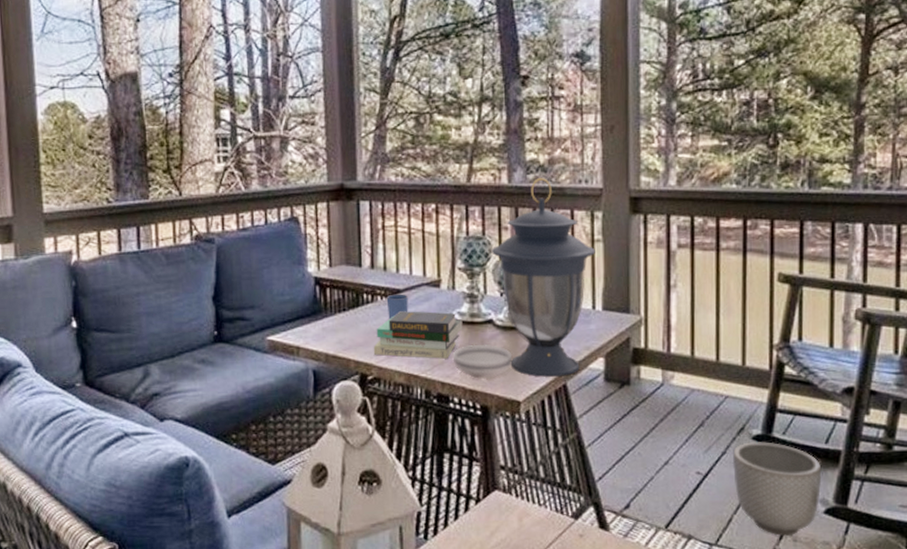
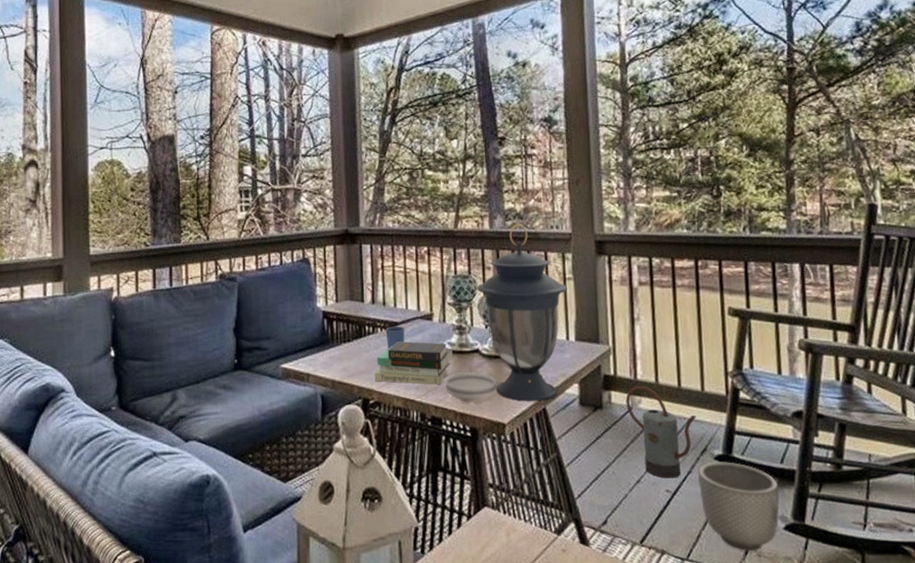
watering can: none [656,360,735,460] -> present [625,386,697,478]

